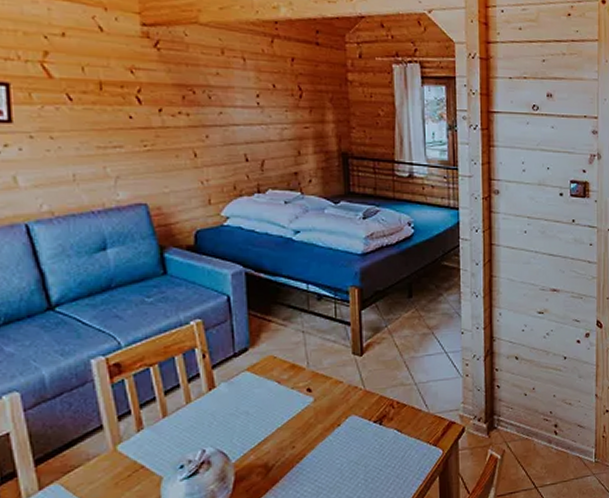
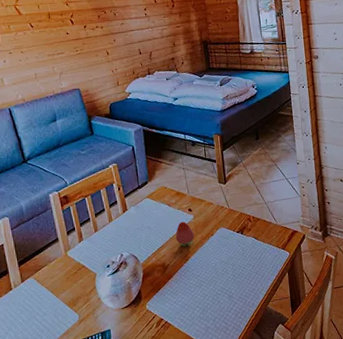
fruit: none [285,405,314,441] -> present [175,221,195,247]

